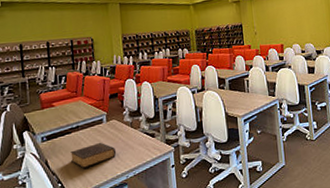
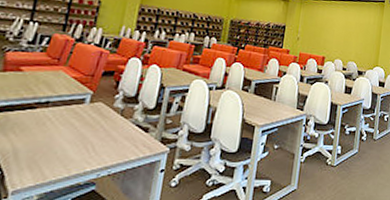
book: present [70,142,116,169] -> none [25,126,92,157]

